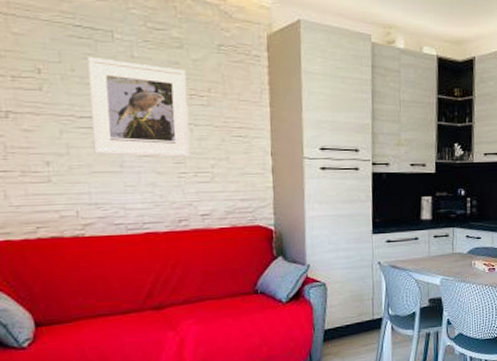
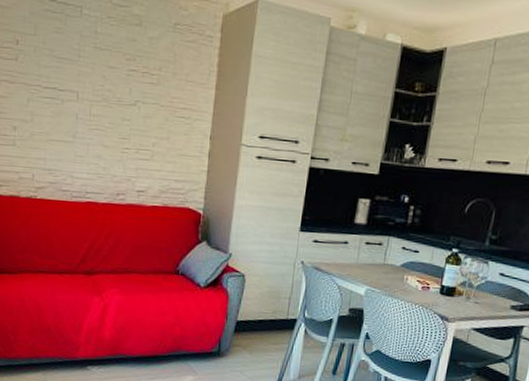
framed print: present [87,56,190,158] -> none [53,30,142,134]

